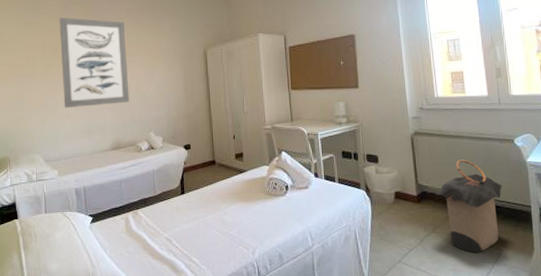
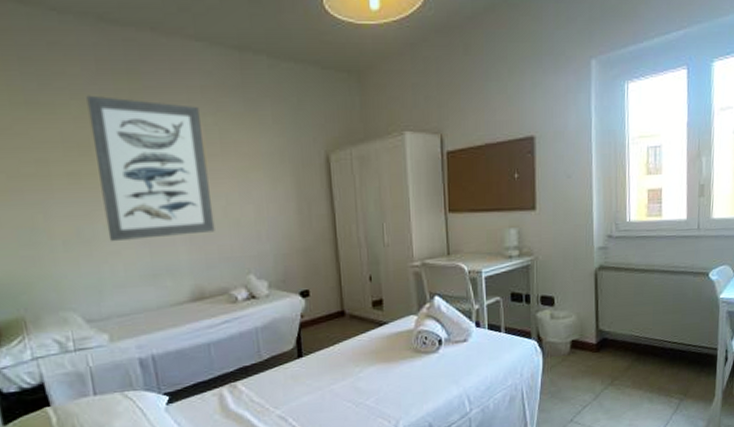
laundry hamper: present [435,159,502,253] -> none [617,298,690,405]

